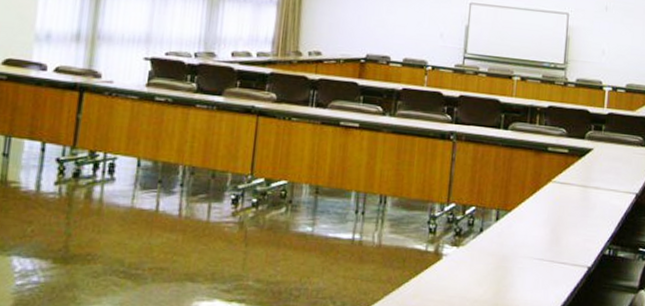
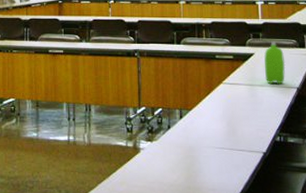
water bottle: none [601,136,627,187] -> present [263,41,286,84]

